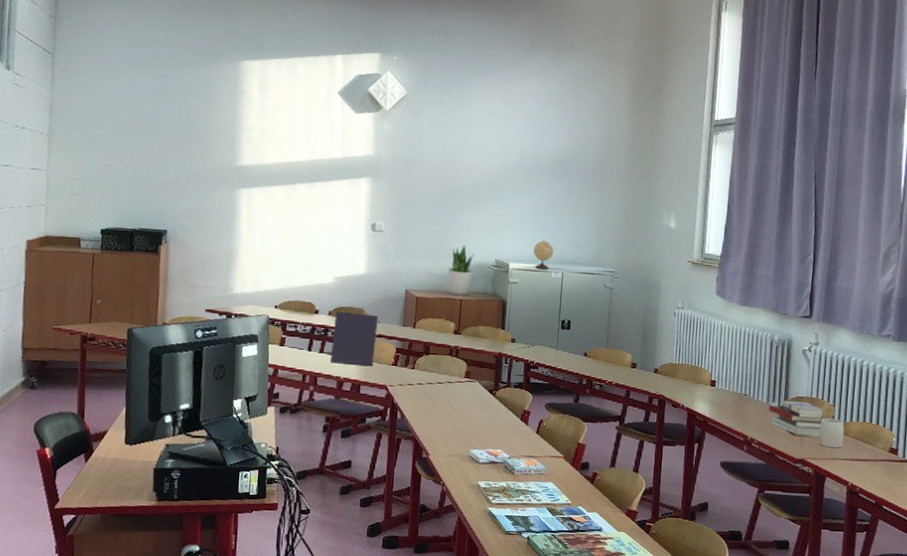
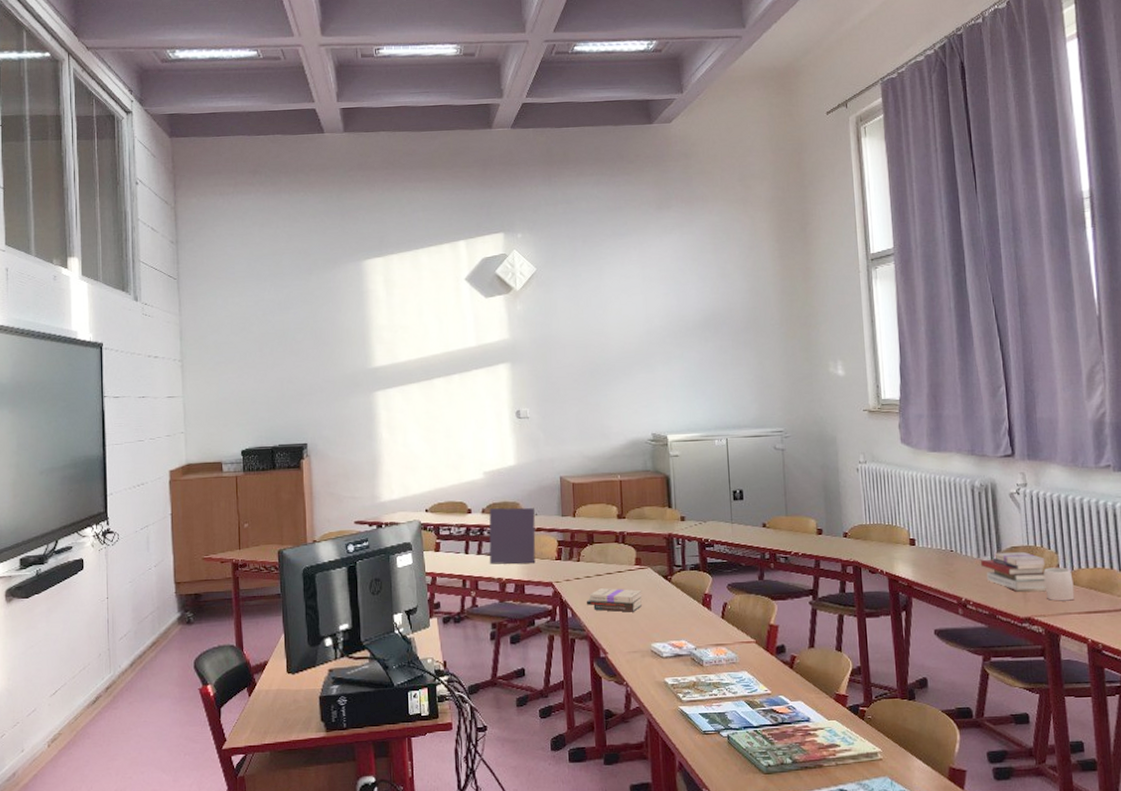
books: none [415,395,468,420] -> present [586,588,643,613]
planter: present [446,245,475,296] -> none [602,421,629,477]
globe: present [533,239,554,270] -> none [692,405,714,439]

